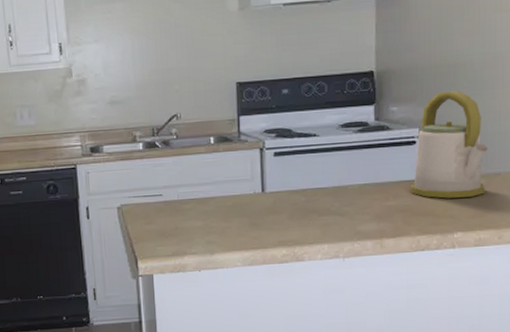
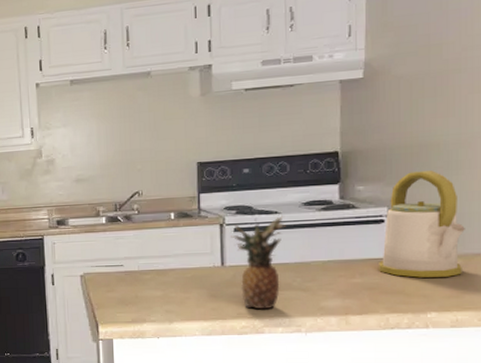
fruit: none [271,139,324,237] -> present [231,216,285,310]

